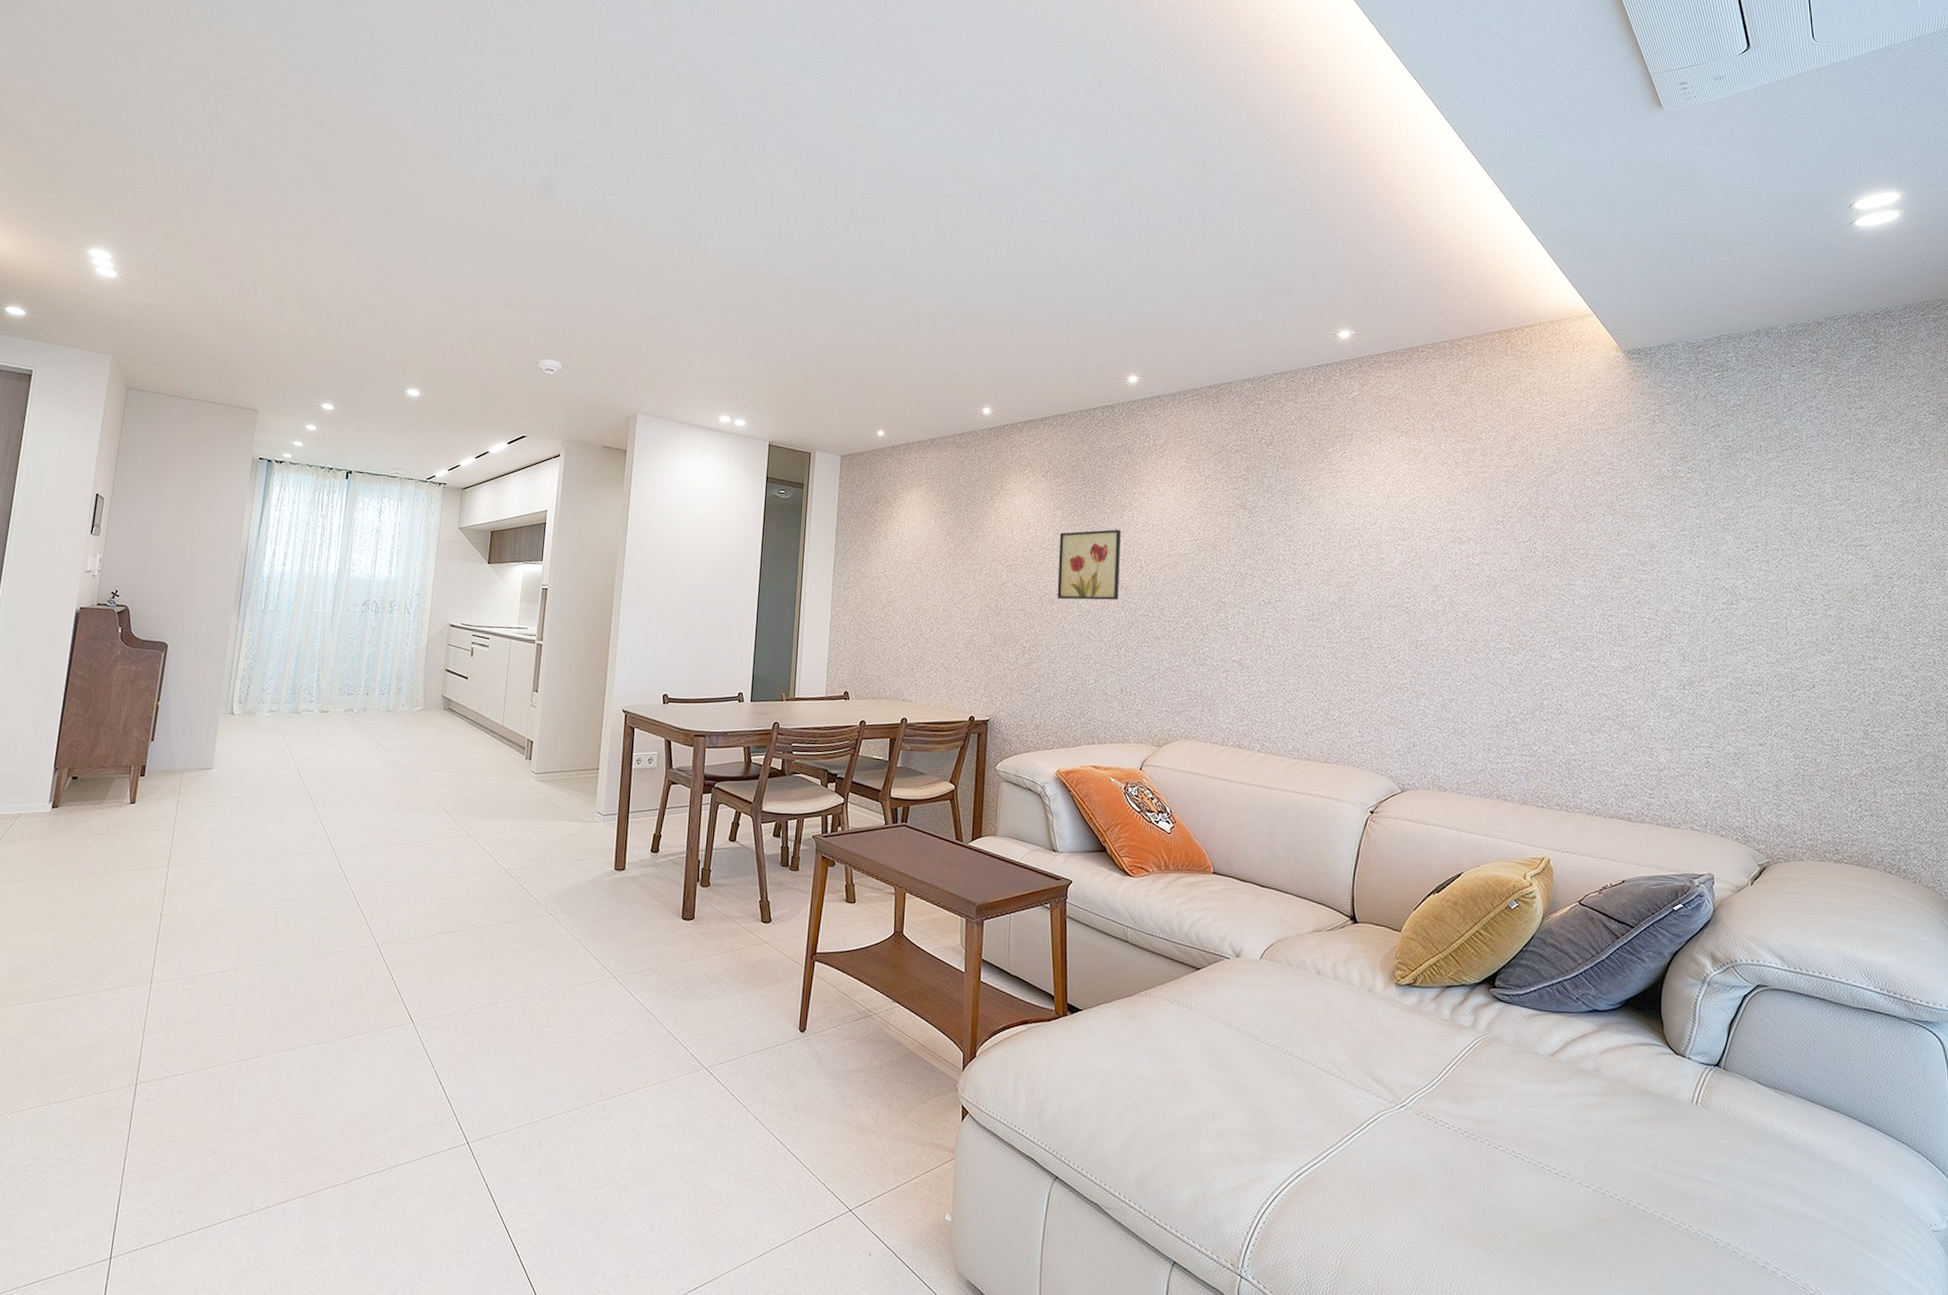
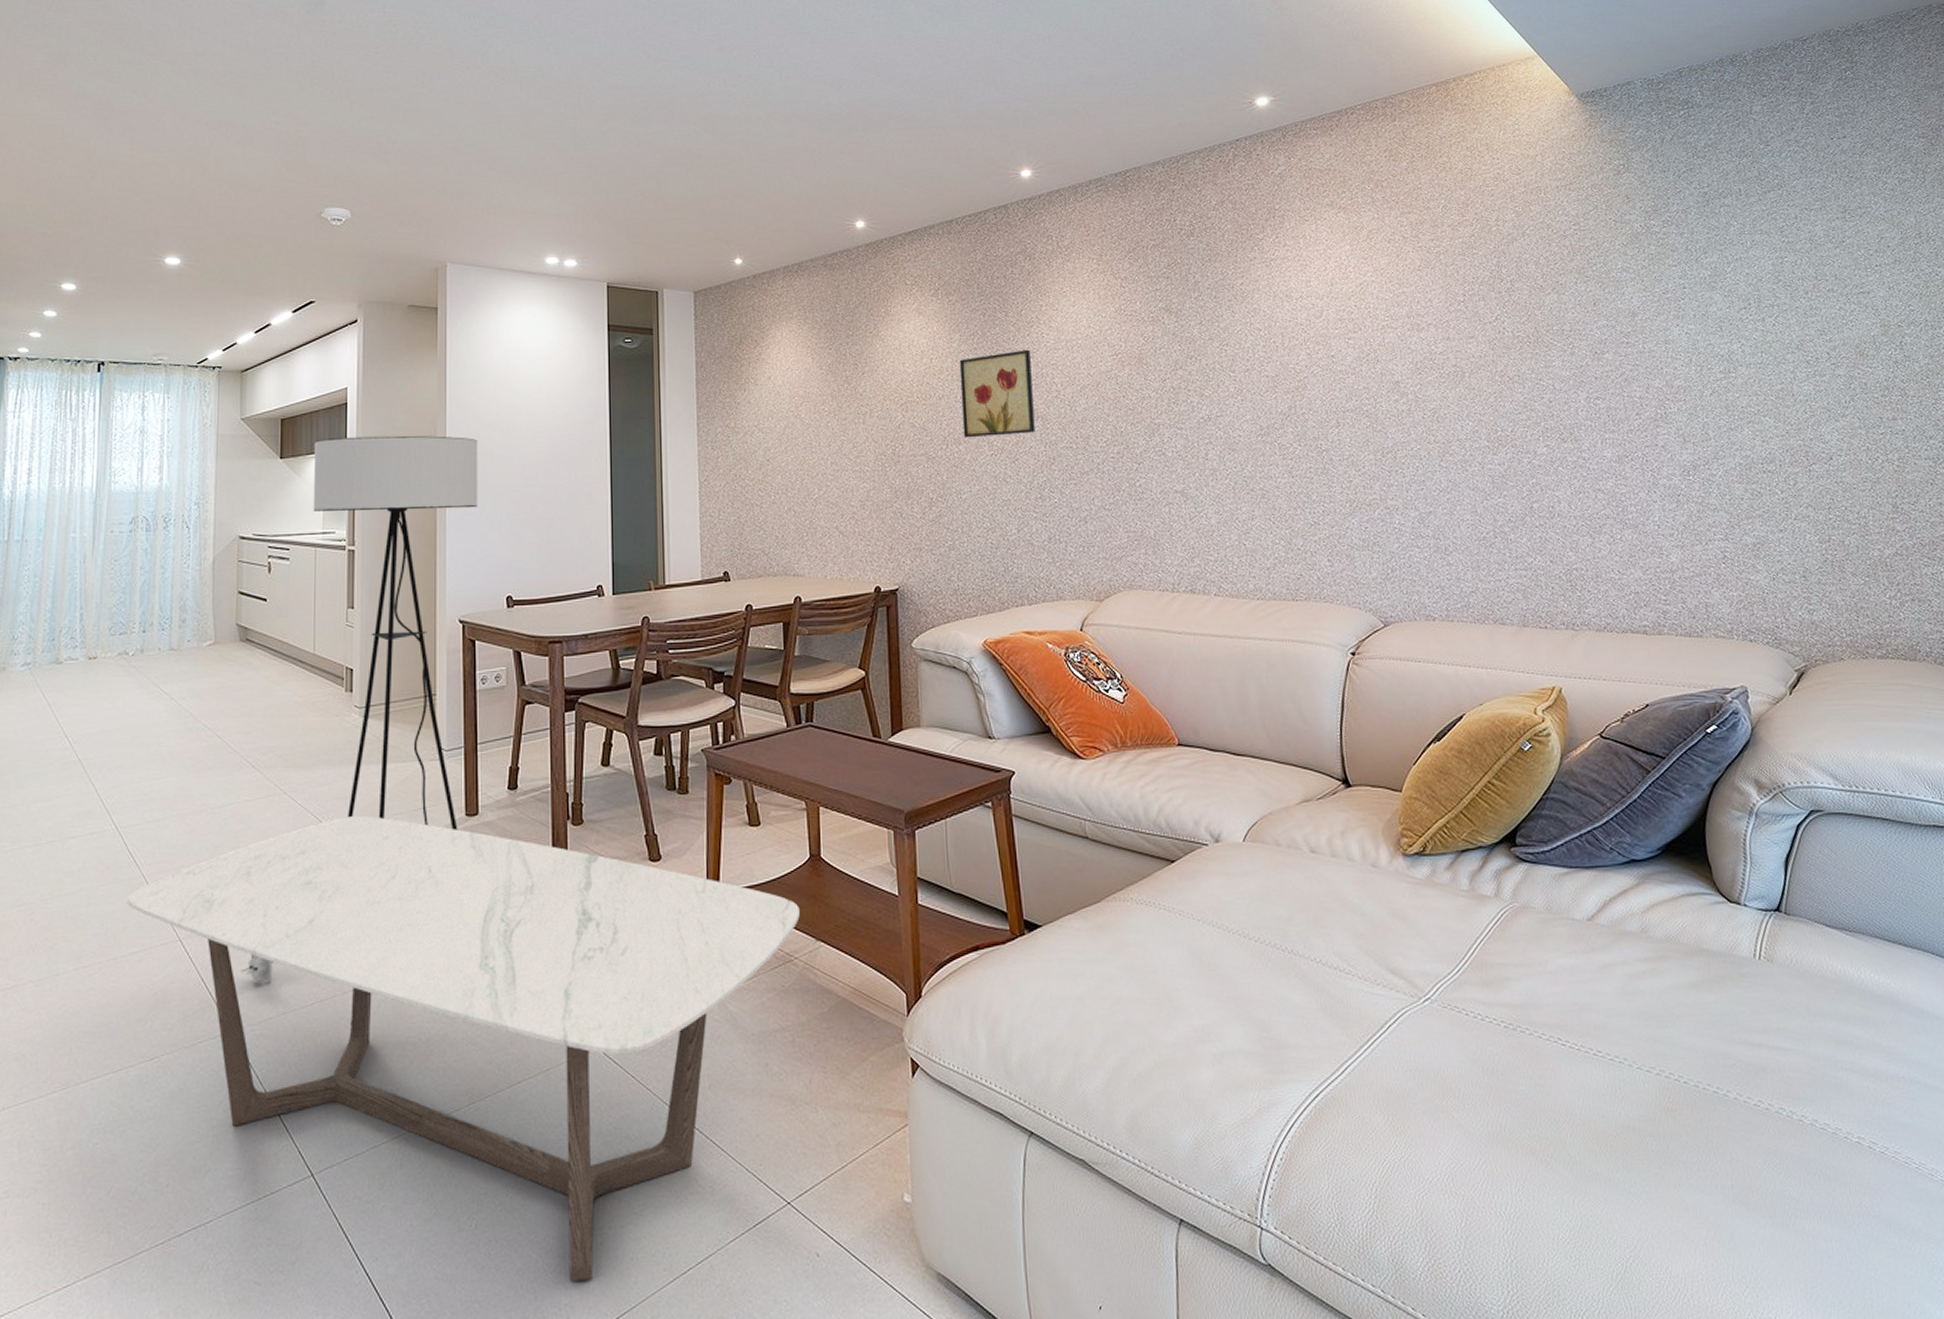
coffee table: none [337,860,882,1253] -> present [126,816,800,1281]
floor lamp: none [423,550,651,987] -> present [241,435,478,984]

